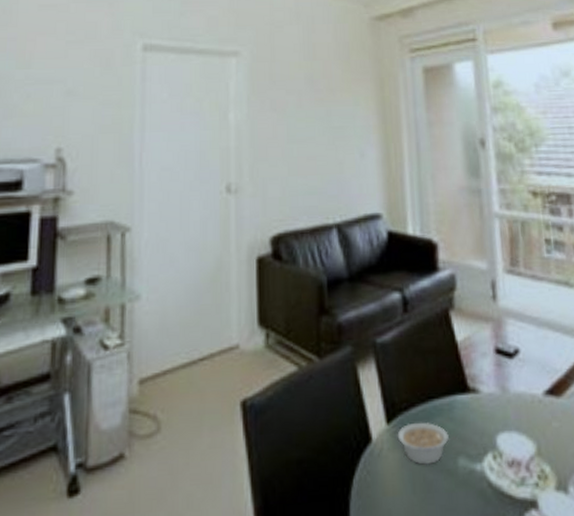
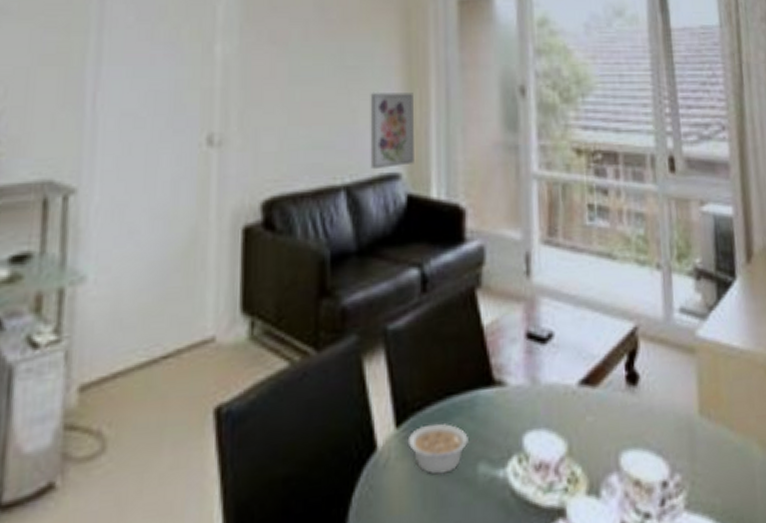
wall art: none [353,147,392,211] -> present [370,92,414,170]

